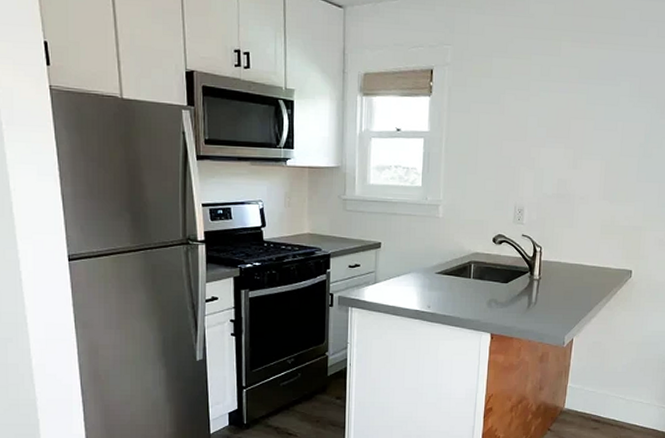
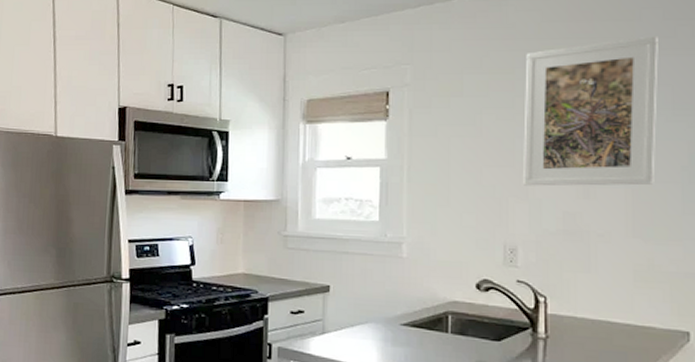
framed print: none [532,33,635,158] -> present [523,36,659,186]

